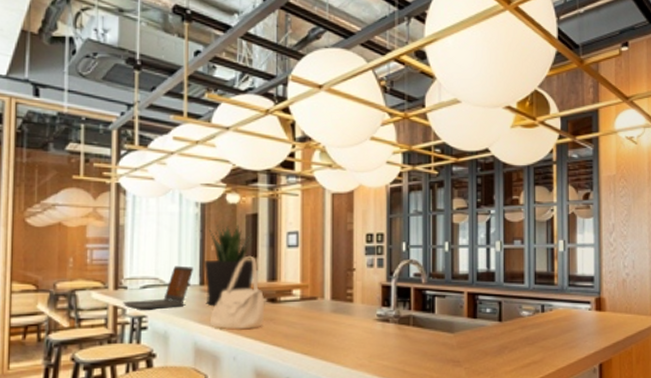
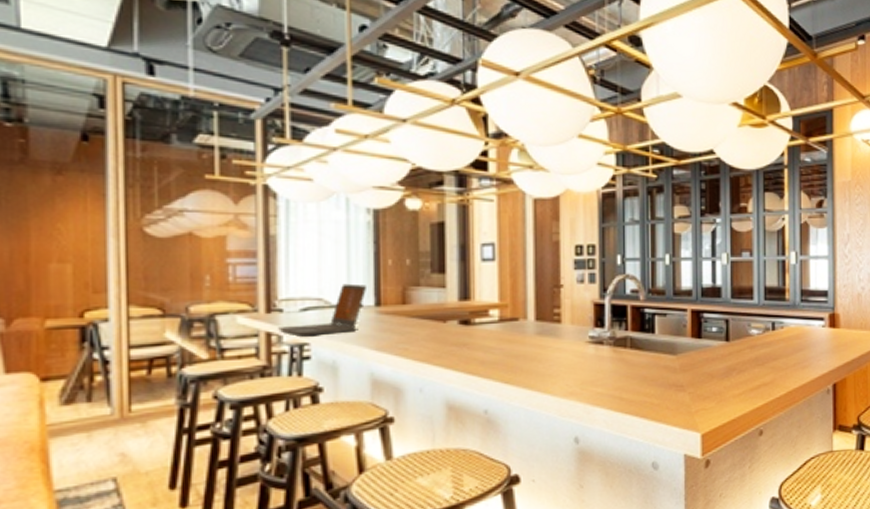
planter: present [204,221,254,307] -> none [379,230,442,331]
handbag: present [209,255,265,330] -> none [388,271,457,358]

